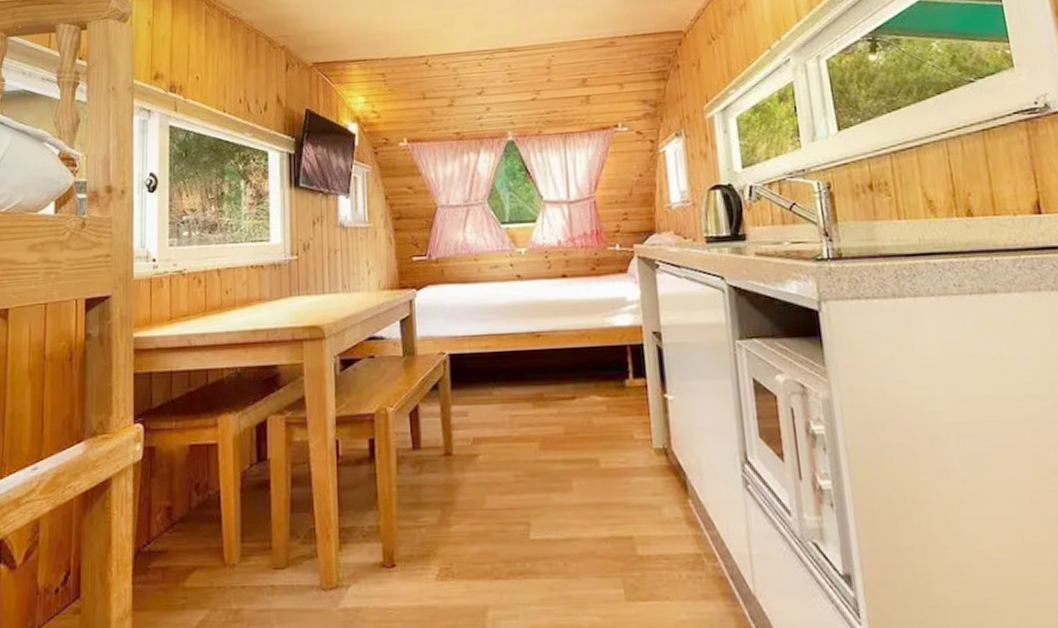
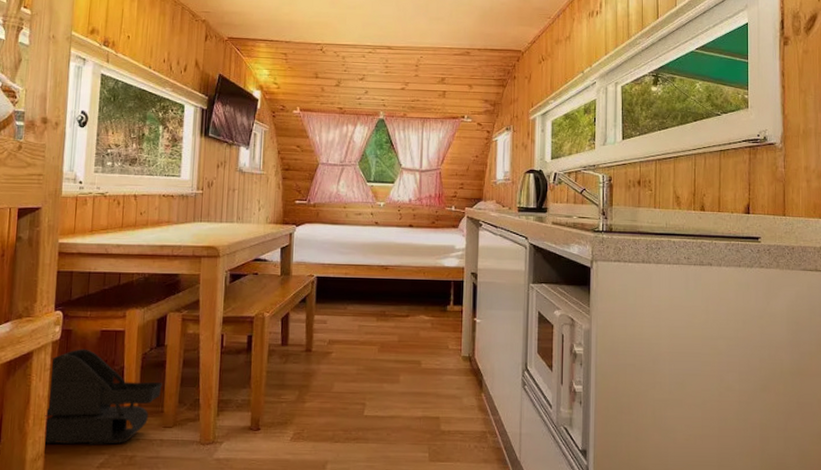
pouch: none [130,470,268,597] -> present [44,348,162,445]

